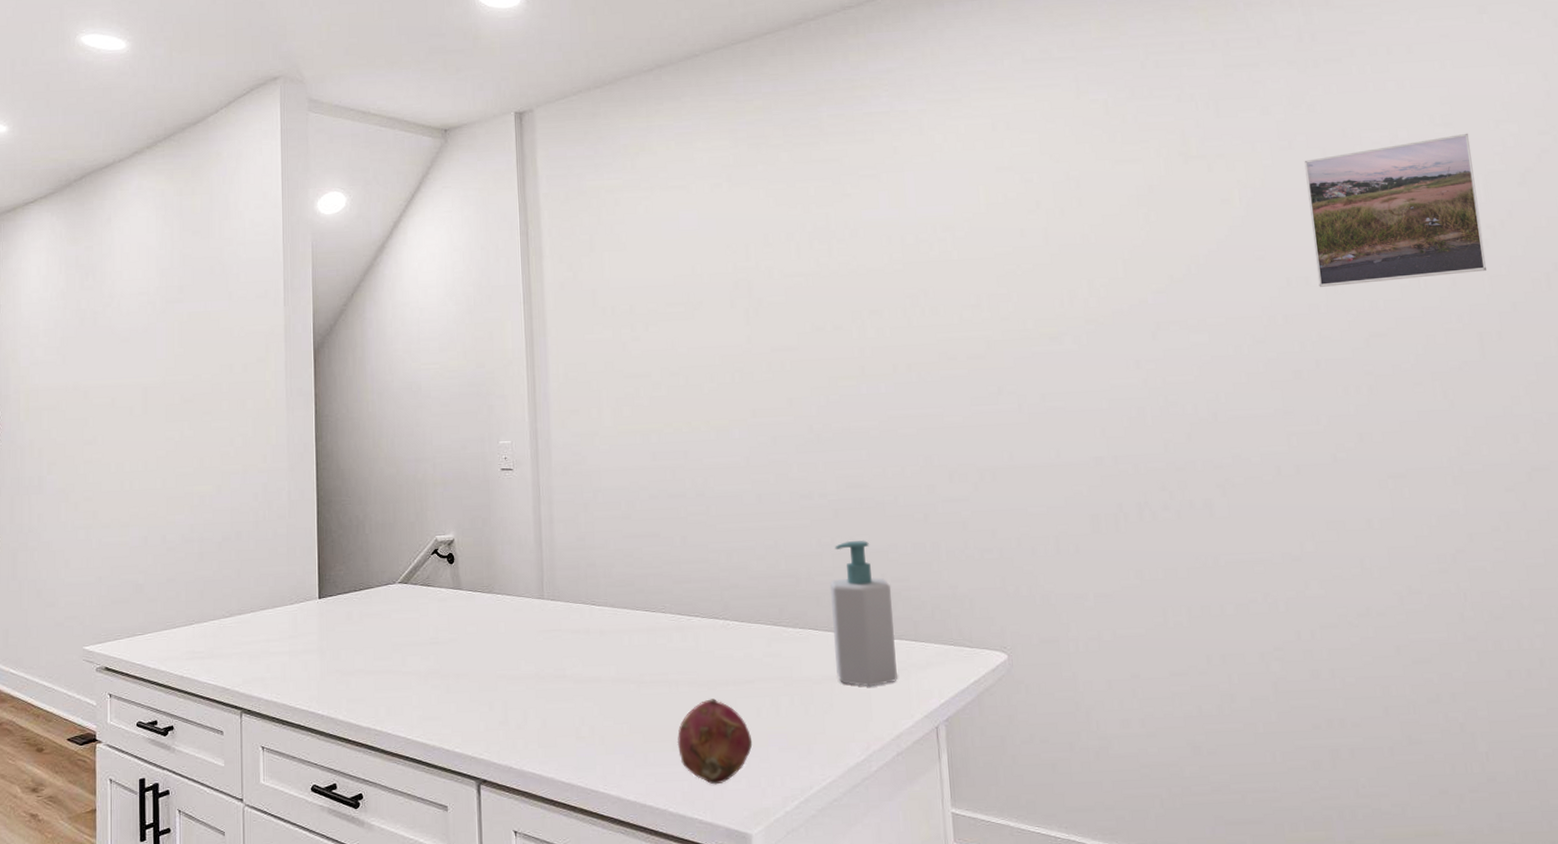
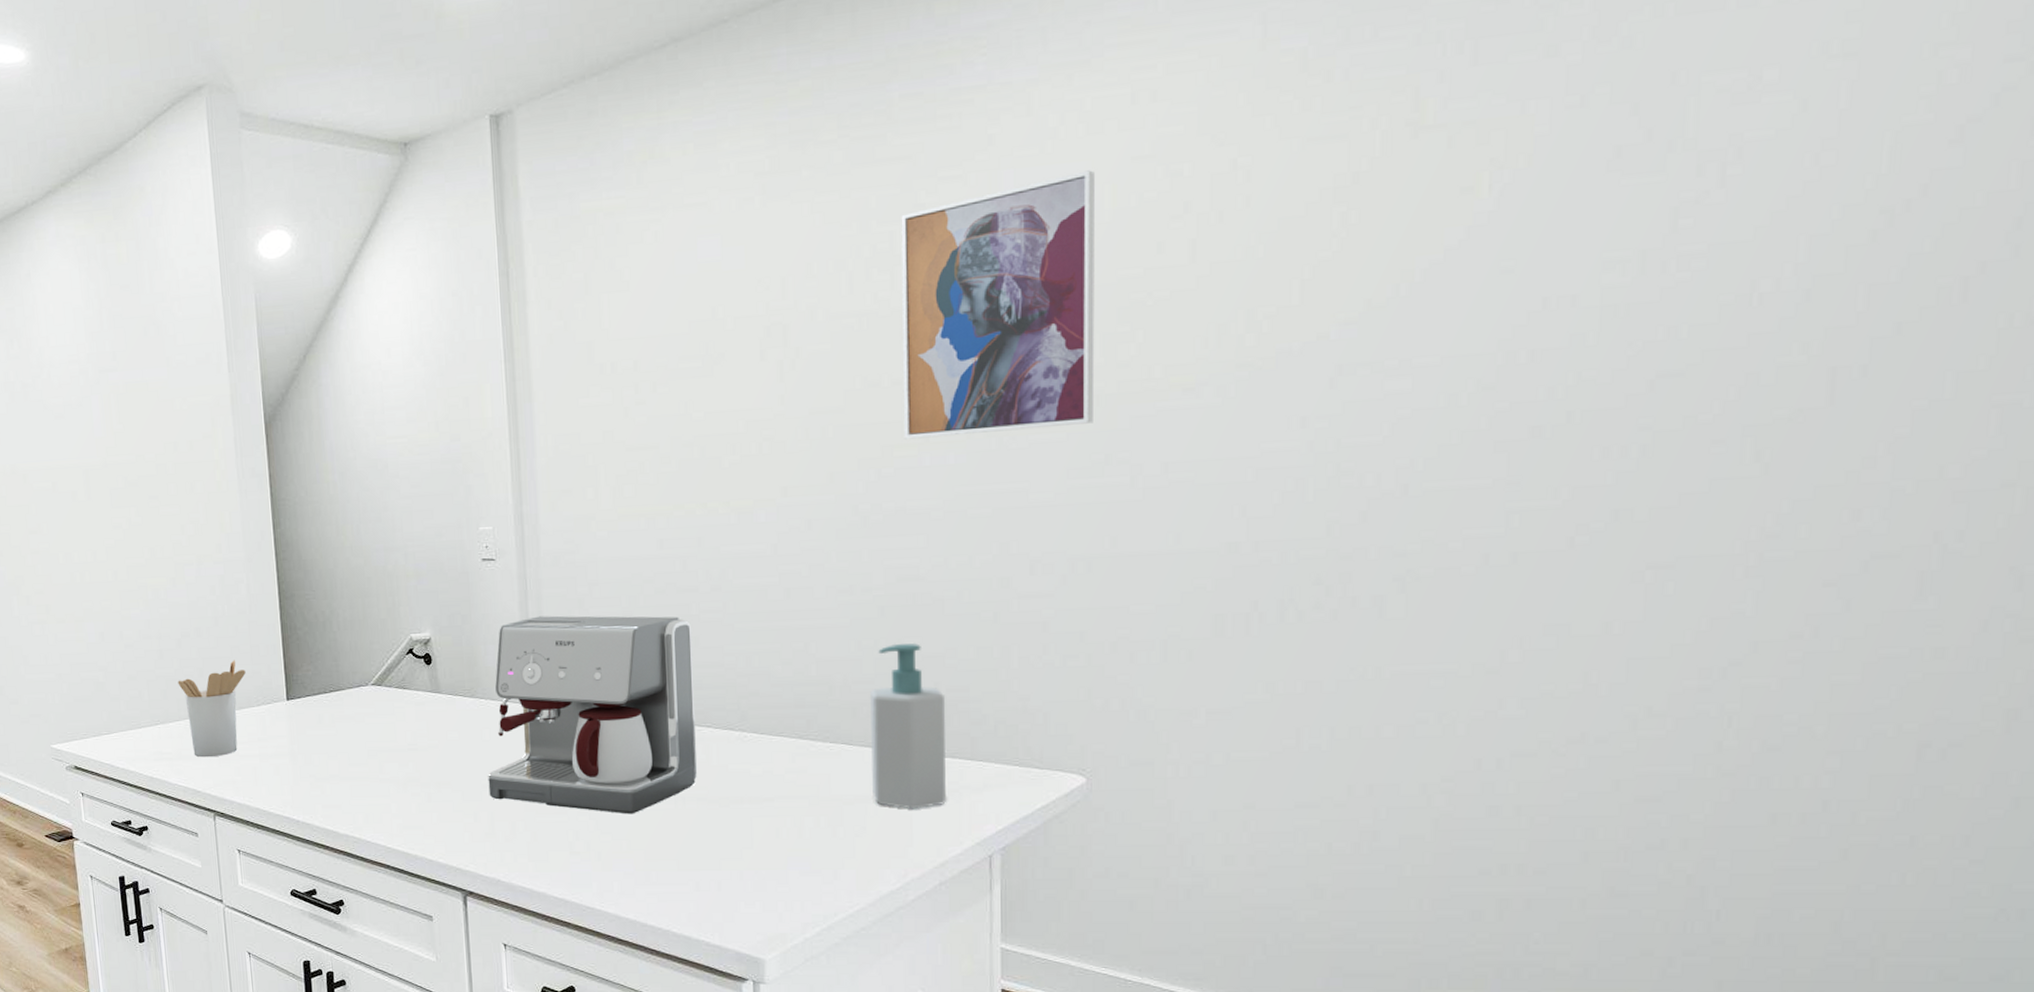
utensil holder: none [215,561,281,656] -> present [178,660,246,758]
coffee maker: none [502,518,688,699] -> present [488,615,697,814]
fruit: present [677,699,753,785] -> none [682,817,770,907]
wall art: none [833,175,987,372] -> present [901,170,1095,439]
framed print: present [1304,133,1486,287] -> none [1591,66,1883,309]

